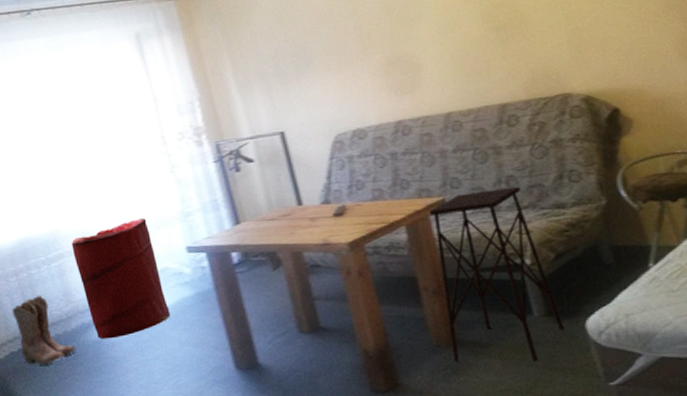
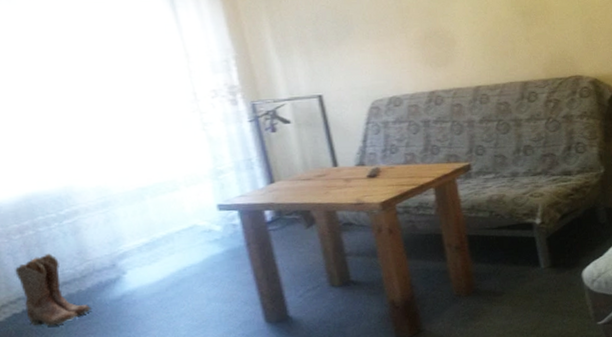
laundry hamper: present [71,218,170,339] -> none [88,175,198,298]
side table: present [430,186,564,362] -> none [457,155,565,308]

